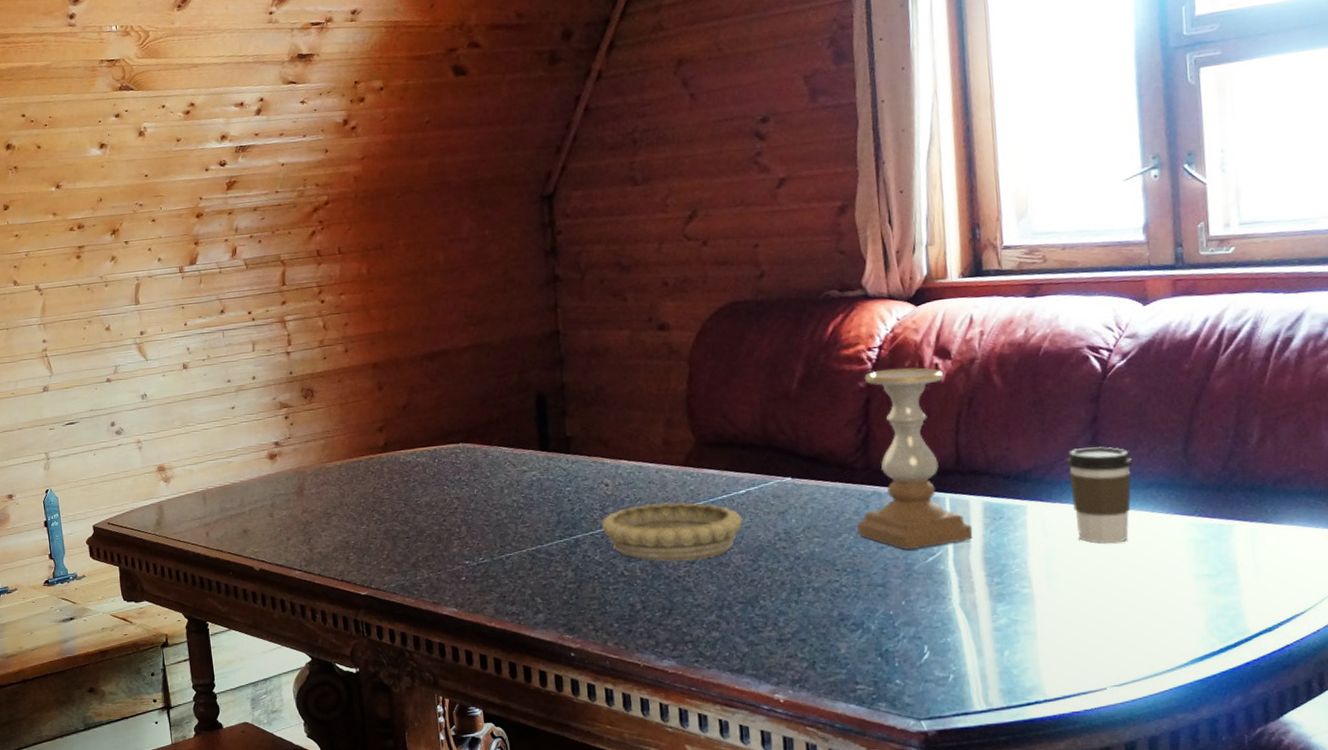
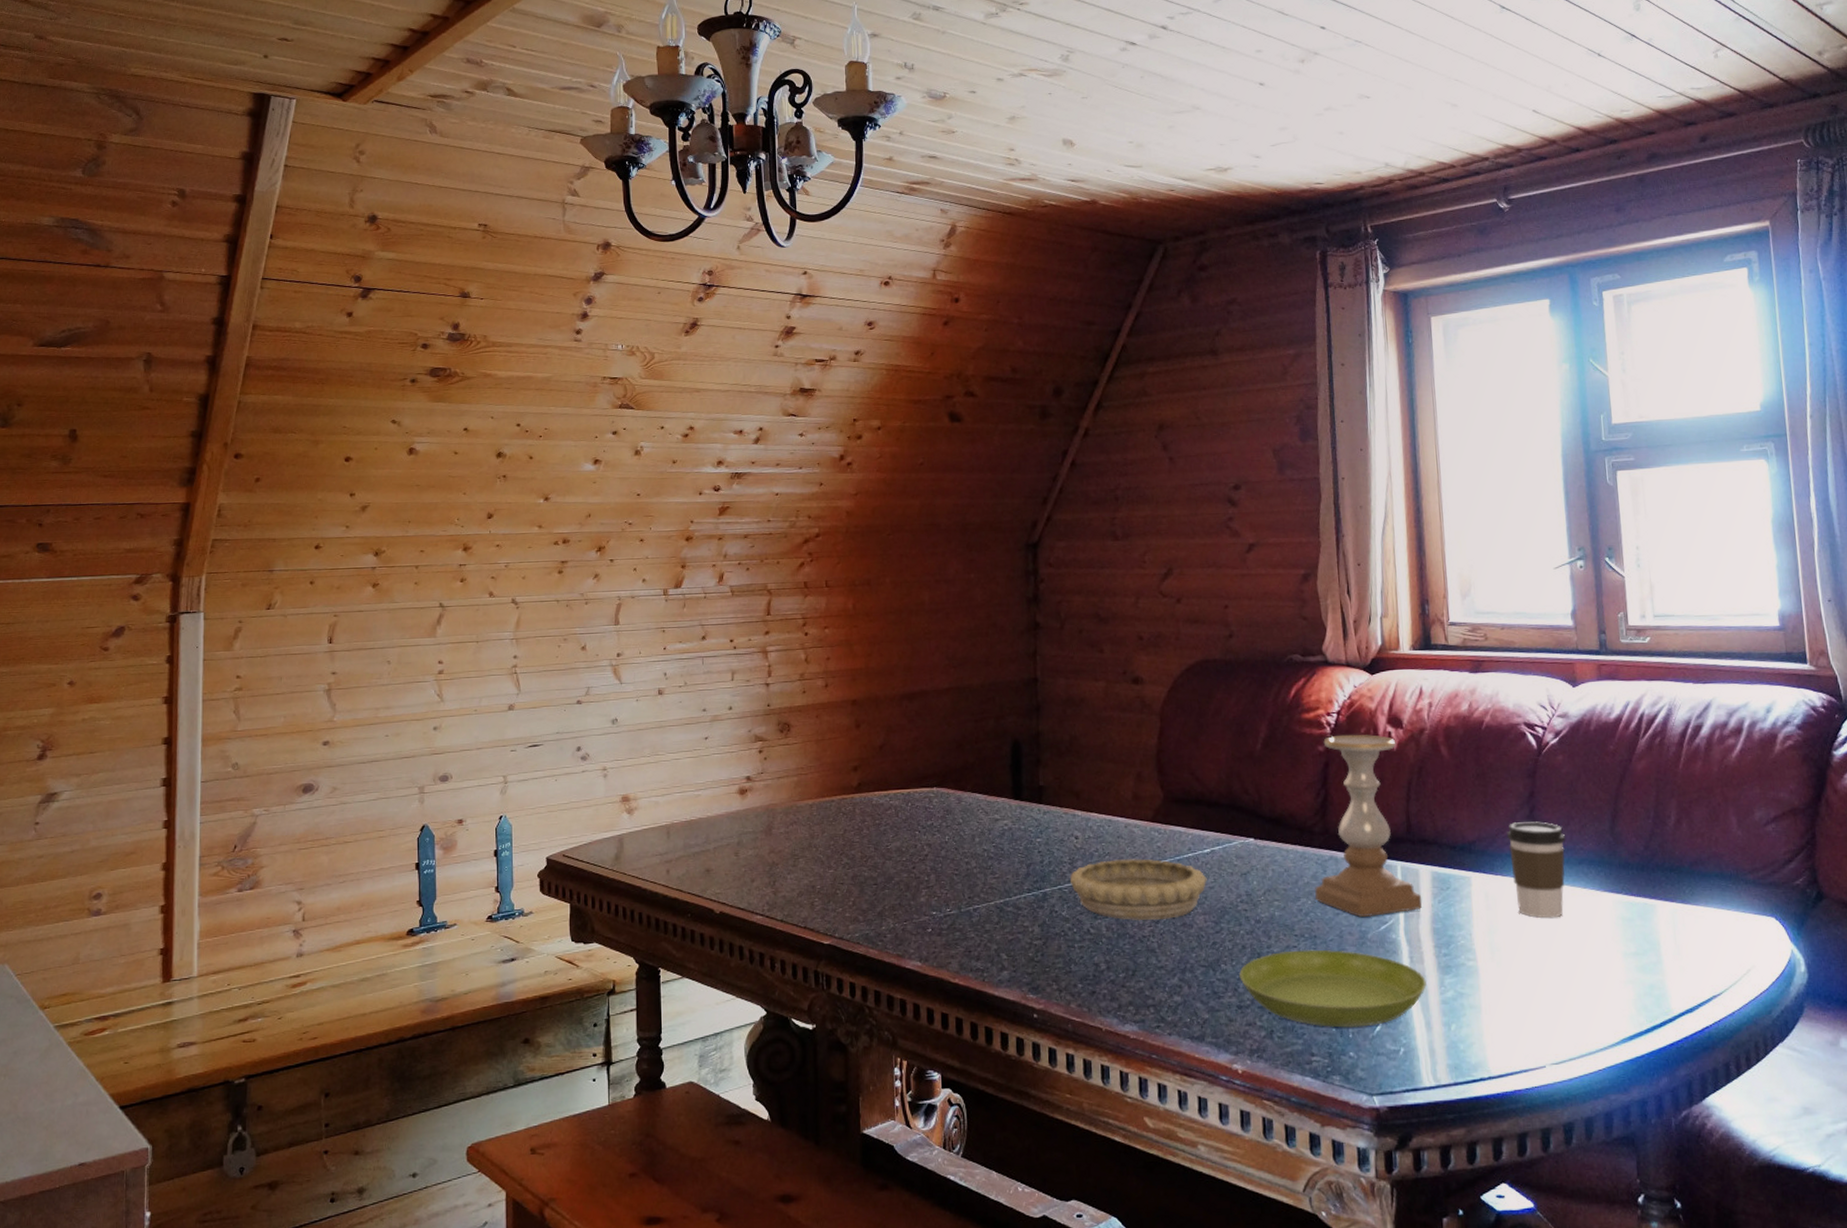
saucer: none [779,582,978,657] -> present [1239,949,1426,1028]

